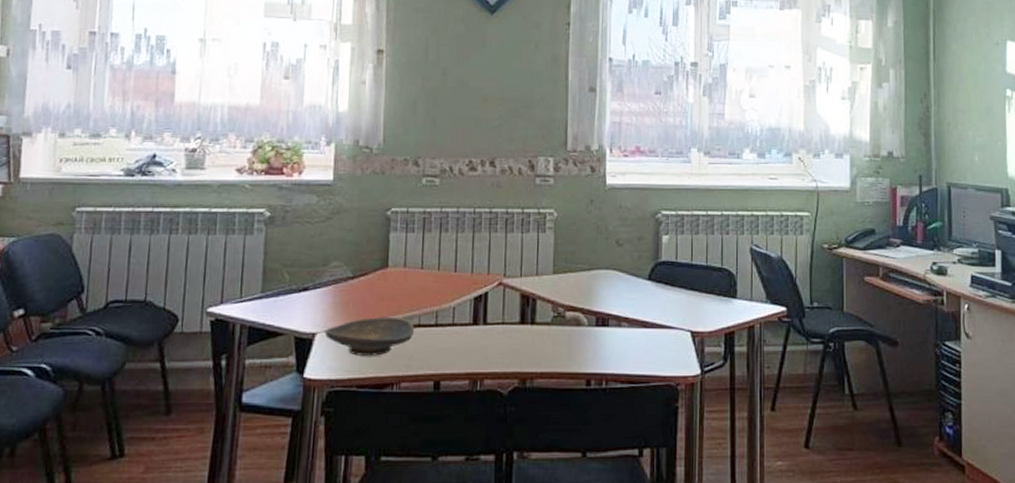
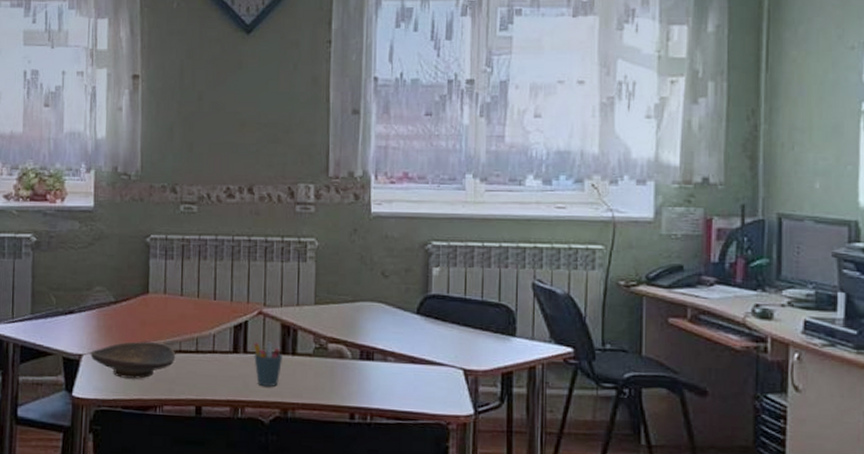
pen holder: none [493,312,523,357] -> present [253,342,283,386]

